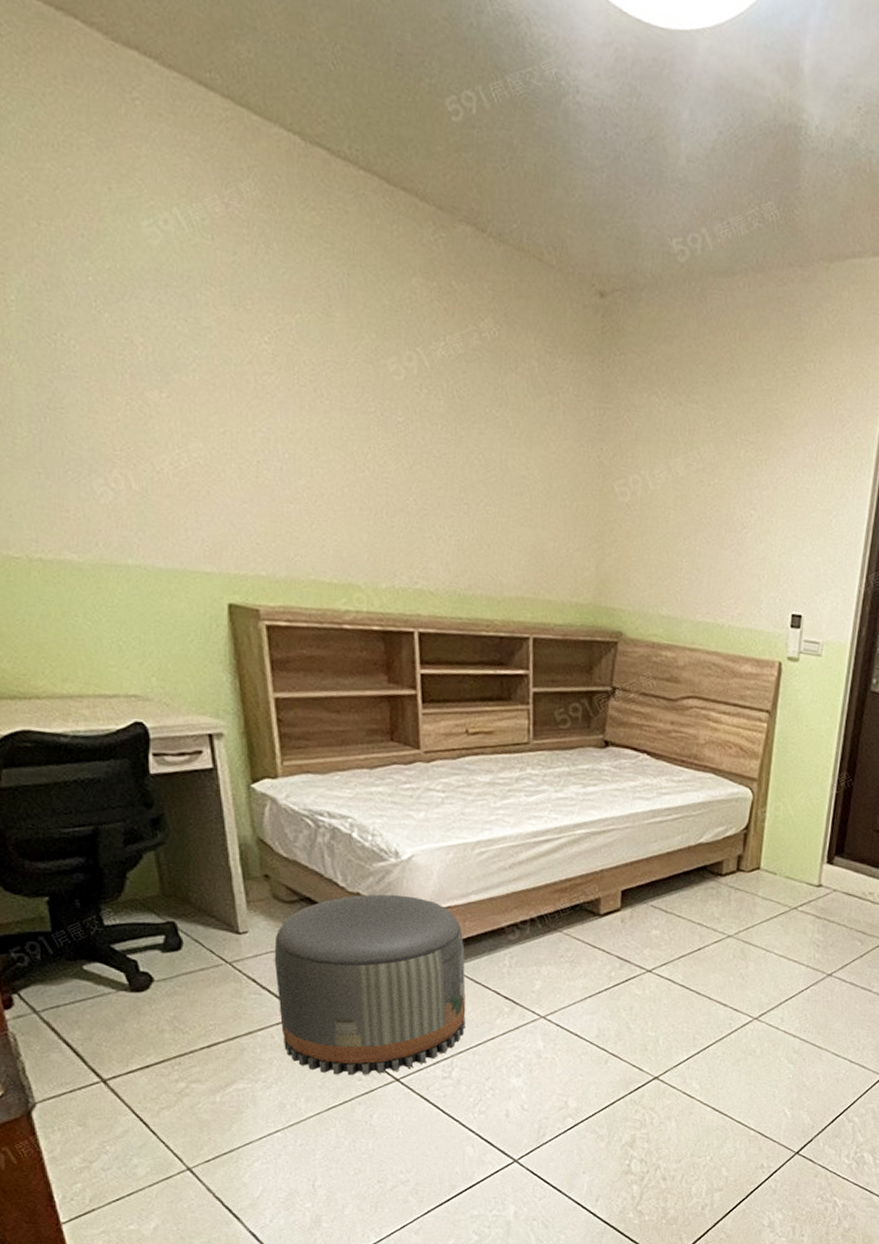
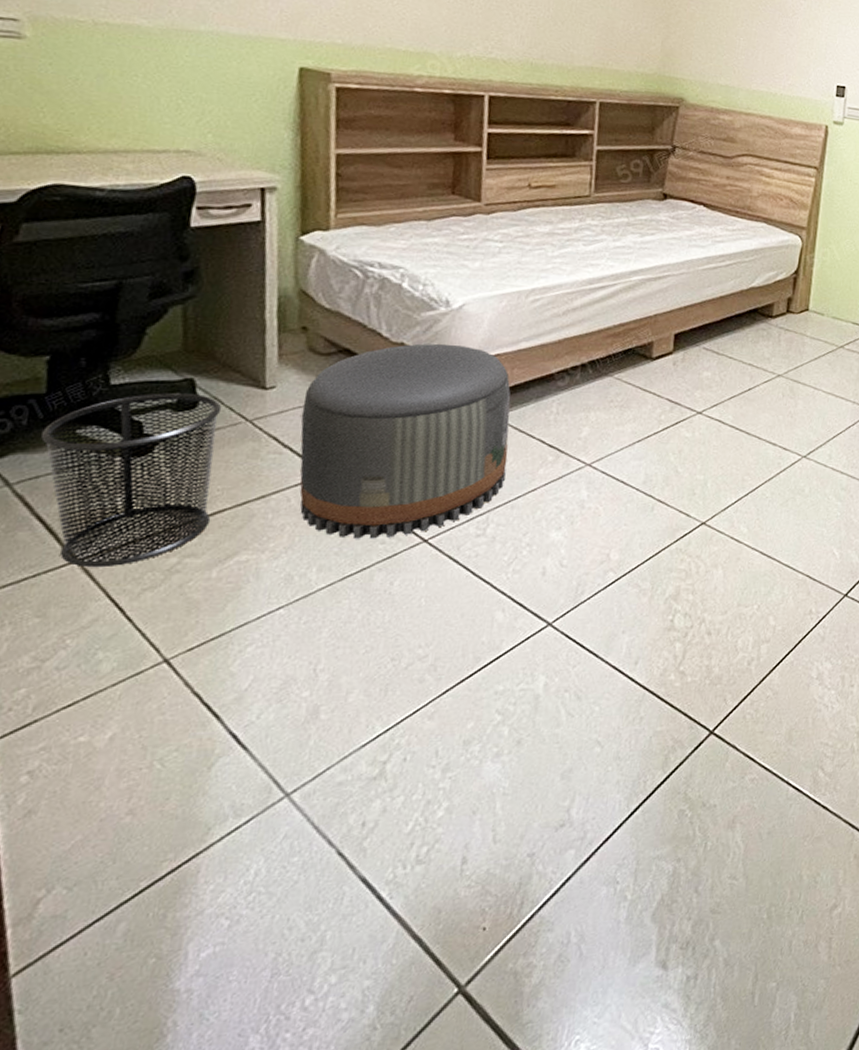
waste bin: none [55,934,207,1088] -> present [41,393,222,568]

